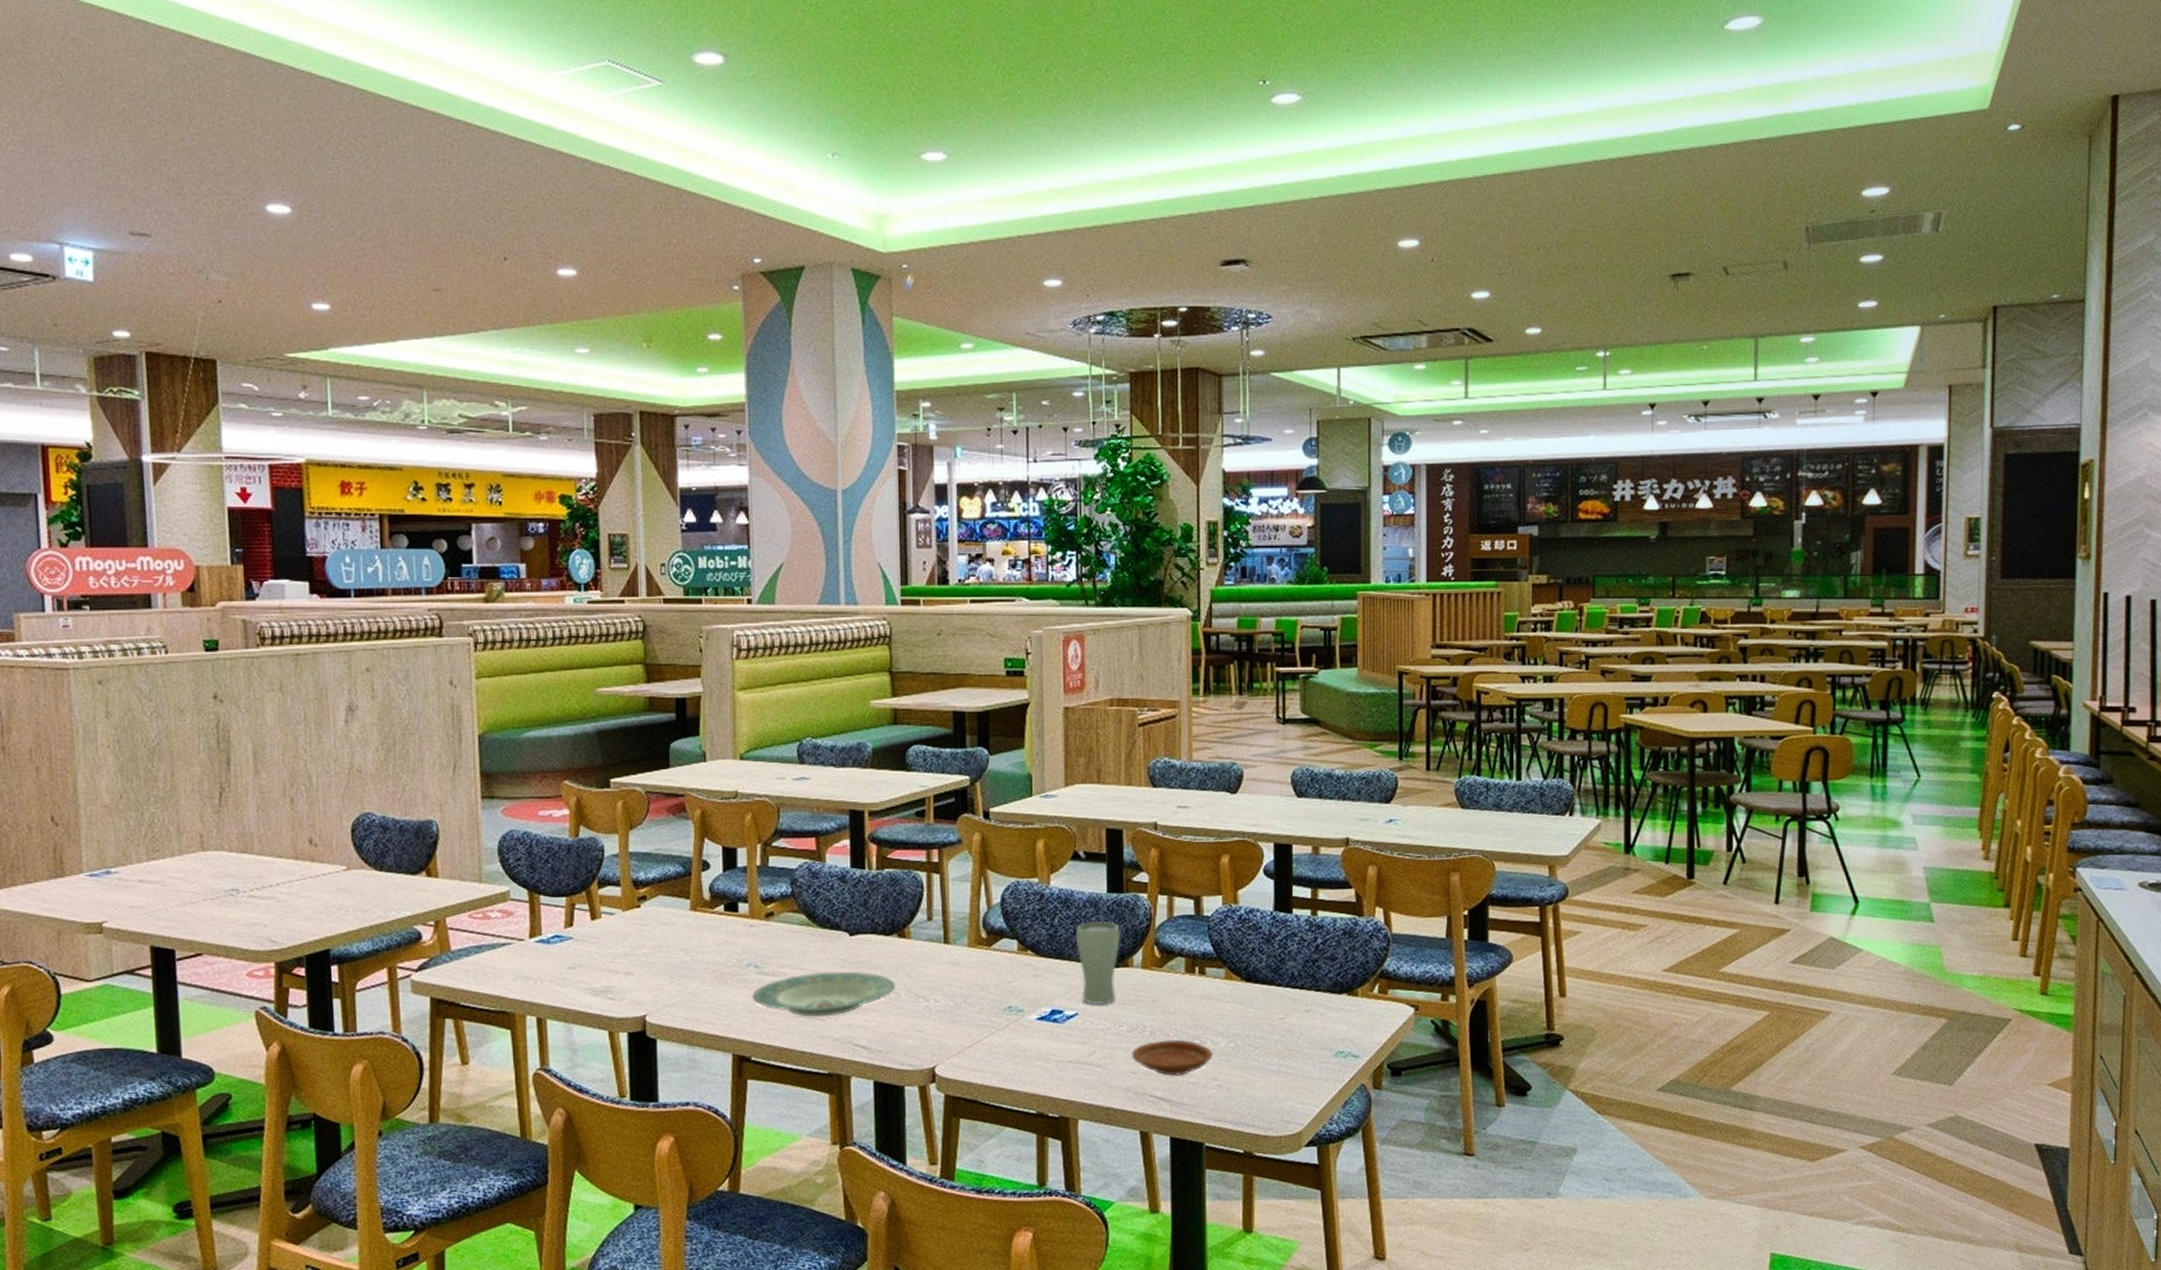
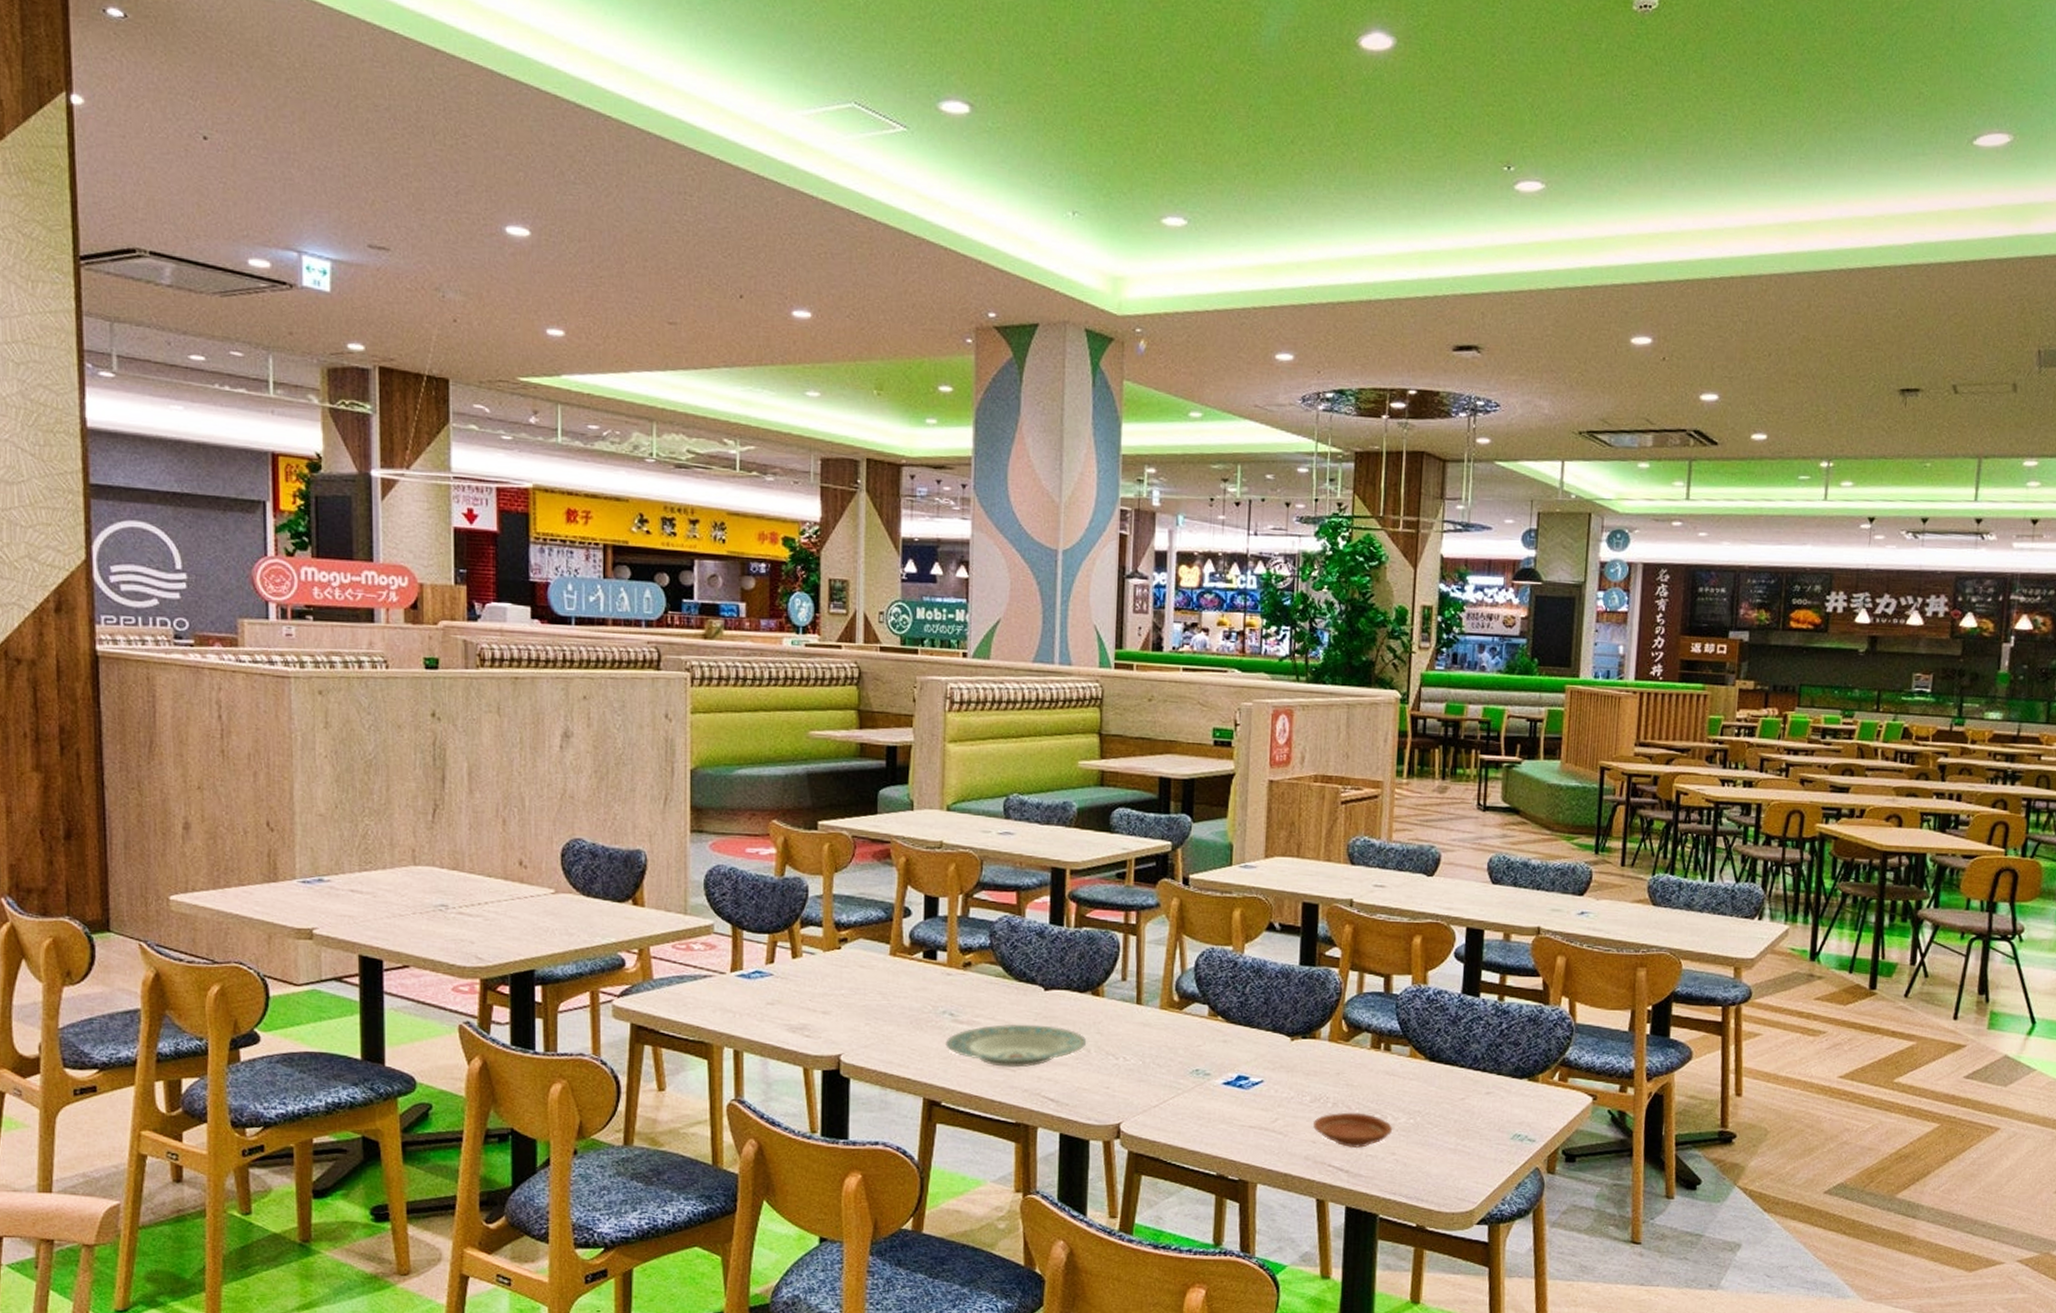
drinking glass: present [1076,920,1120,1004] -> none [1266,991,1310,1073]

